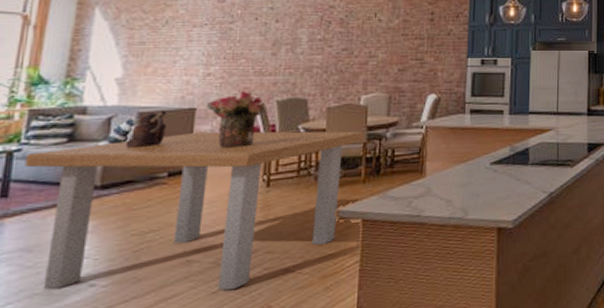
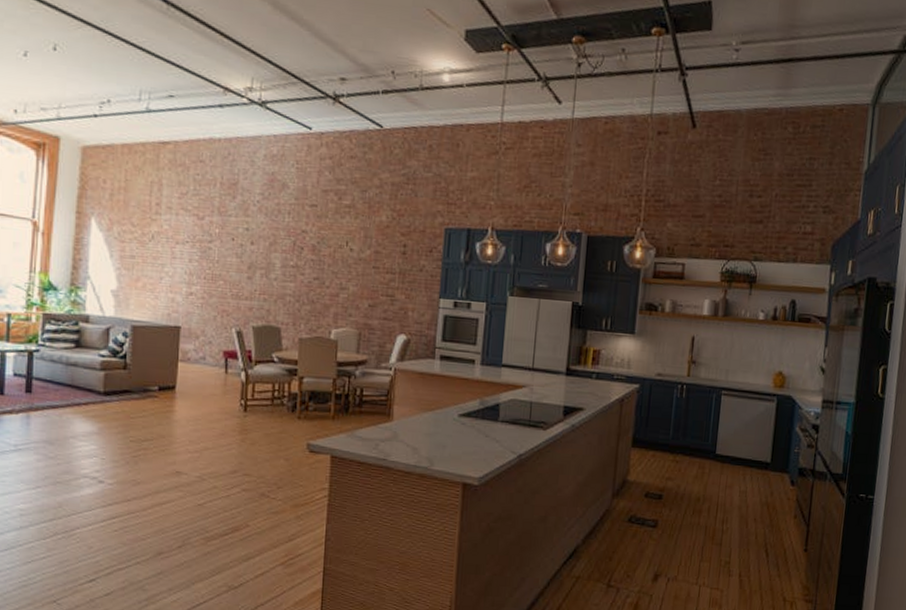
dining table: present [25,131,365,290] -> none [43,350,335,505]
ceramic vessel: present [125,111,167,147] -> none [122,326,156,360]
bouquet: present [205,91,265,148] -> none [189,313,242,369]

